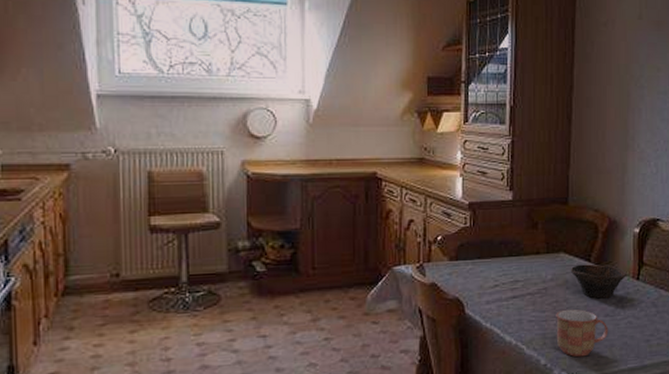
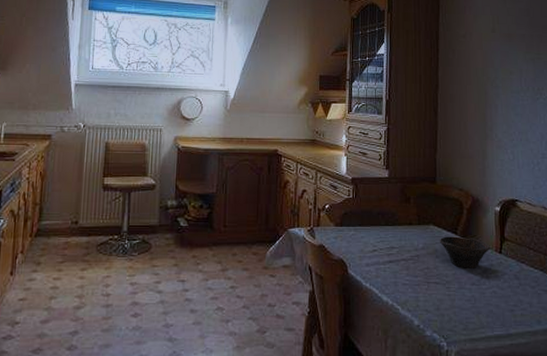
mug: present [556,309,609,357] -> none [427,276,475,321]

